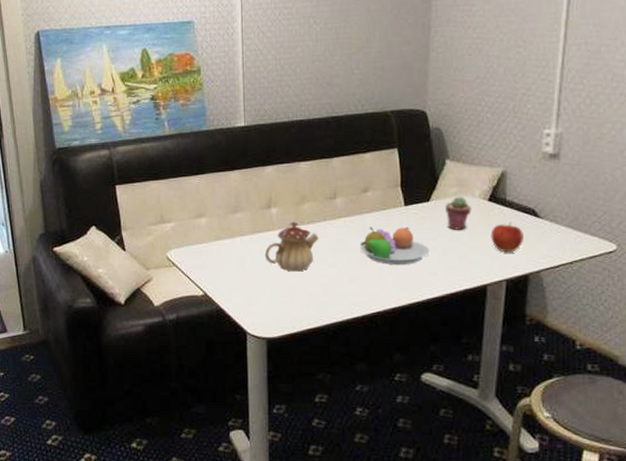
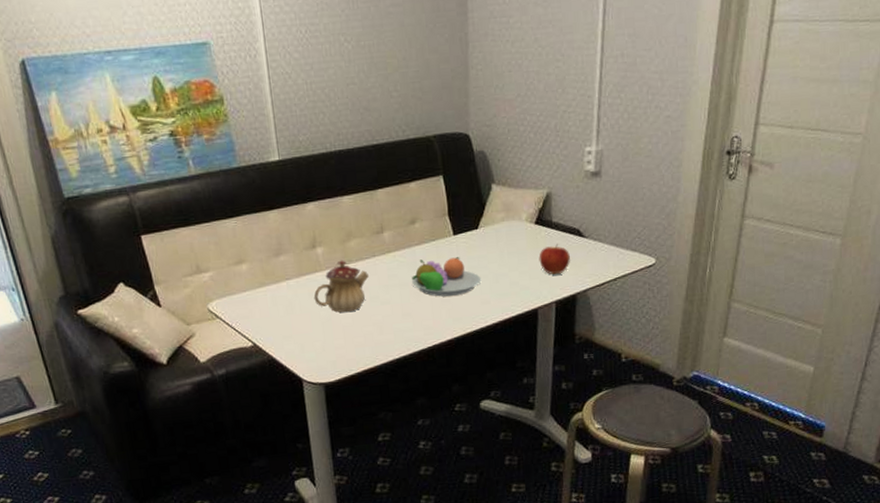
potted succulent: present [445,196,472,230] -> none [494,221,520,256]

